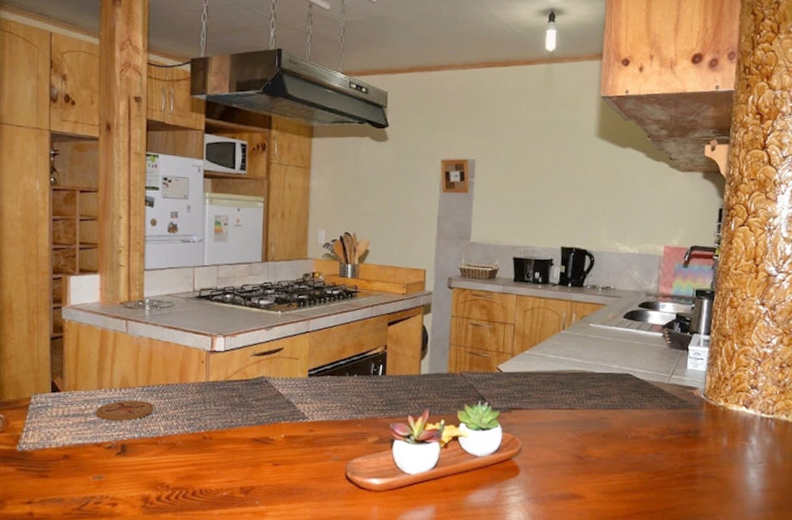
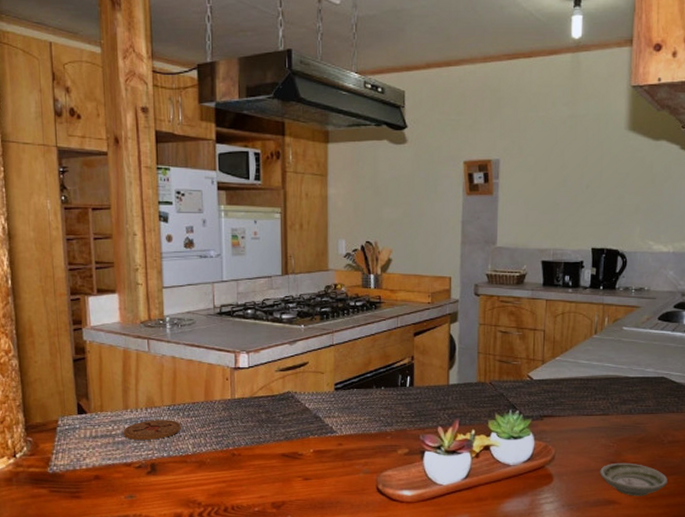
saucer: none [565,457,631,491] -> present [600,462,668,496]

